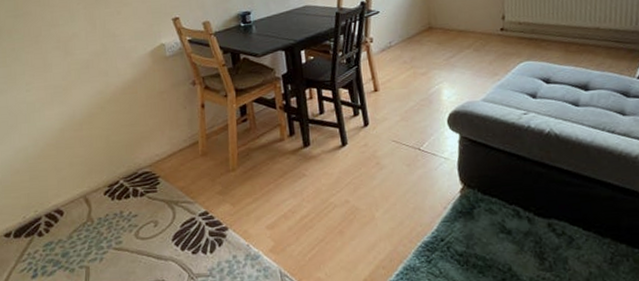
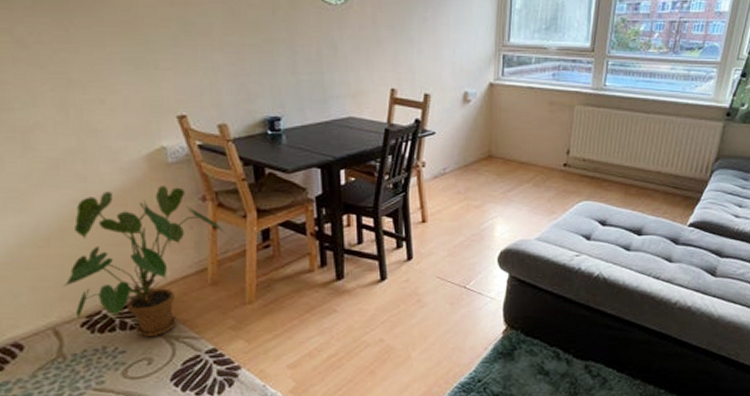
house plant: none [92,75,214,202] -> present [63,186,228,337]

